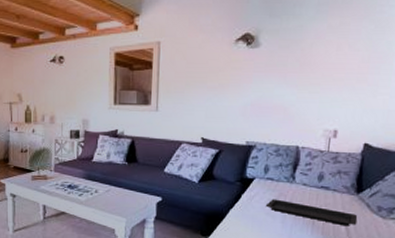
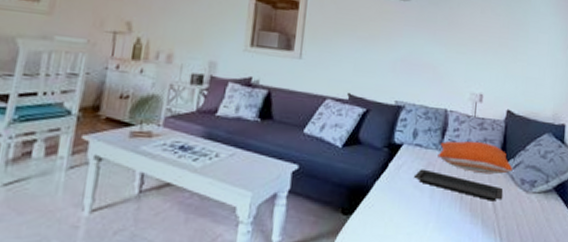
pillow: none [289,173,369,203] -> present [437,140,513,175]

